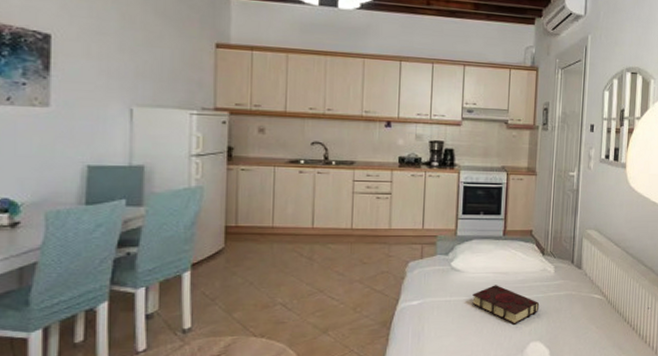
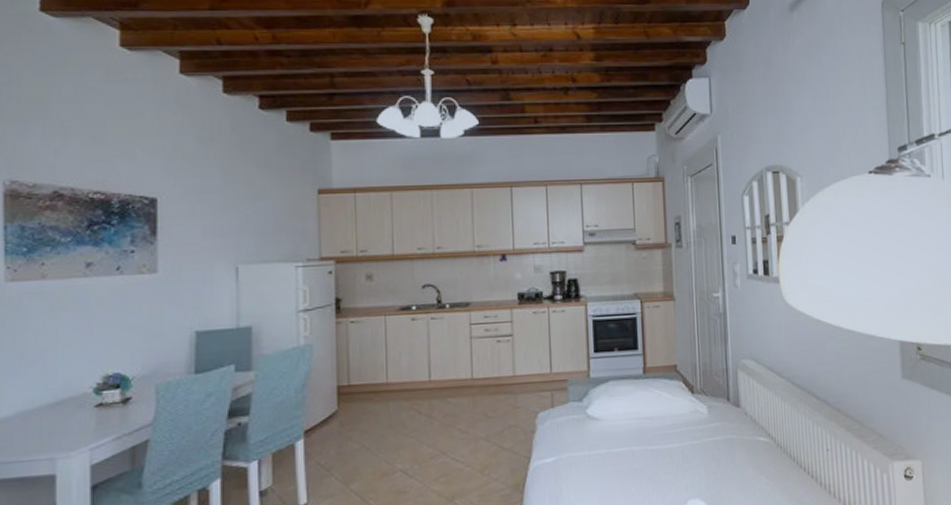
book: present [472,285,540,324] -> none [614,433,695,480]

